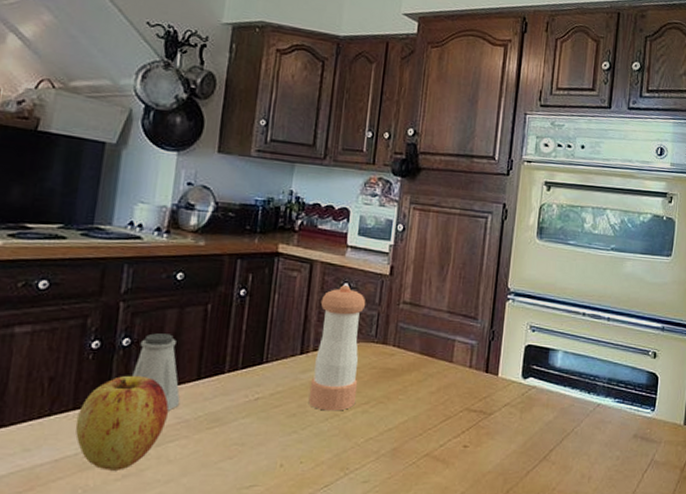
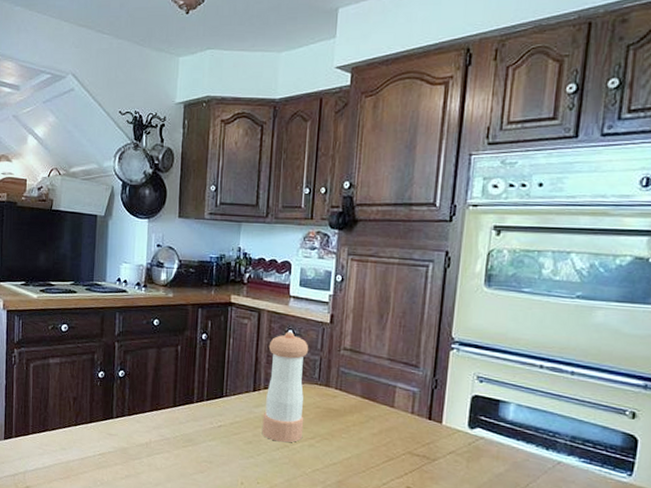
apple: present [75,375,169,470] -> none [92,399,154,472]
saltshaker: present [133,333,180,411] -> none [128,368,162,430]

